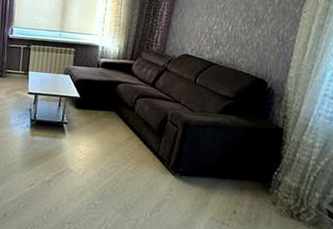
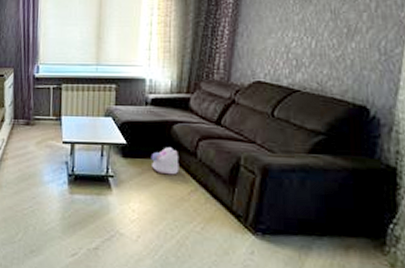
plush toy: none [98,102,121,125] -> present [151,147,179,175]

